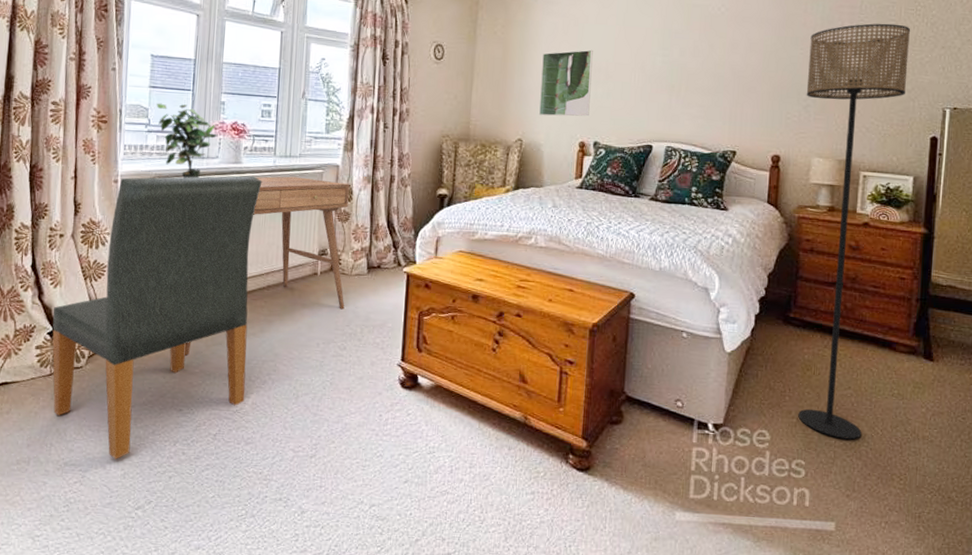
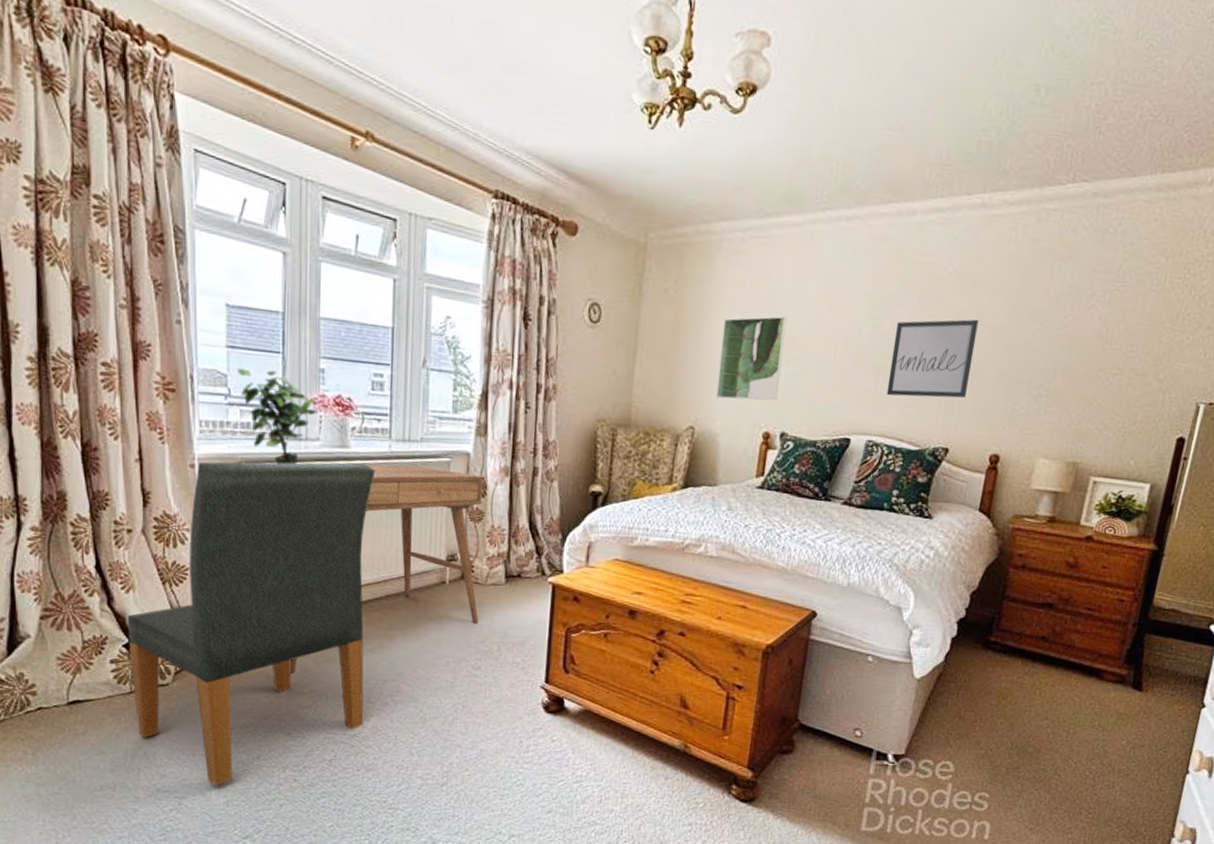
wall art: none [679,47,750,110] -> present [886,319,979,398]
floor lamp: present [798,23,911,440] -> none [987,294,1174,773]

